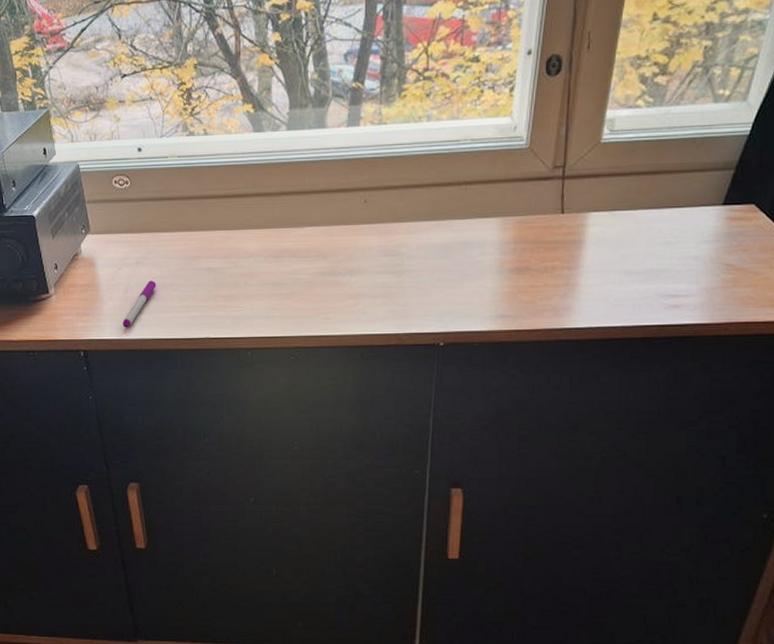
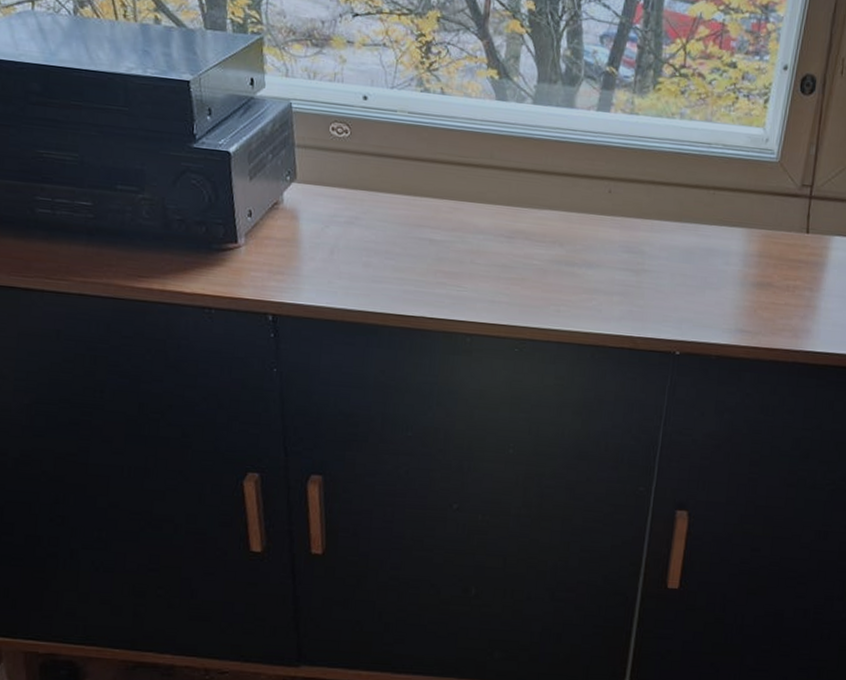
pen: present [122,280,156,328] -> none [323,244,369,294]

